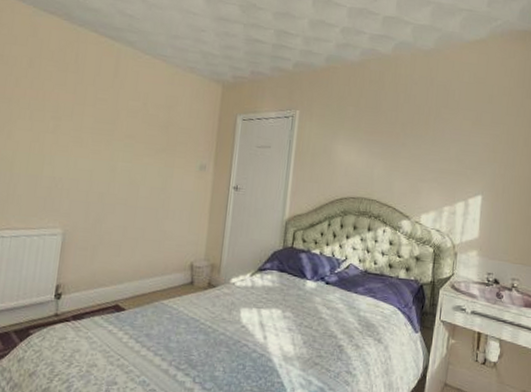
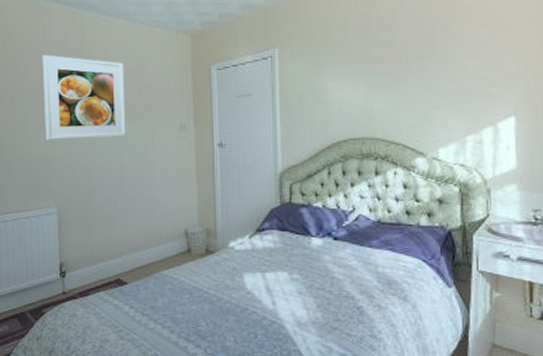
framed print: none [61,79,155,169] -> present [42,54,126,140]

